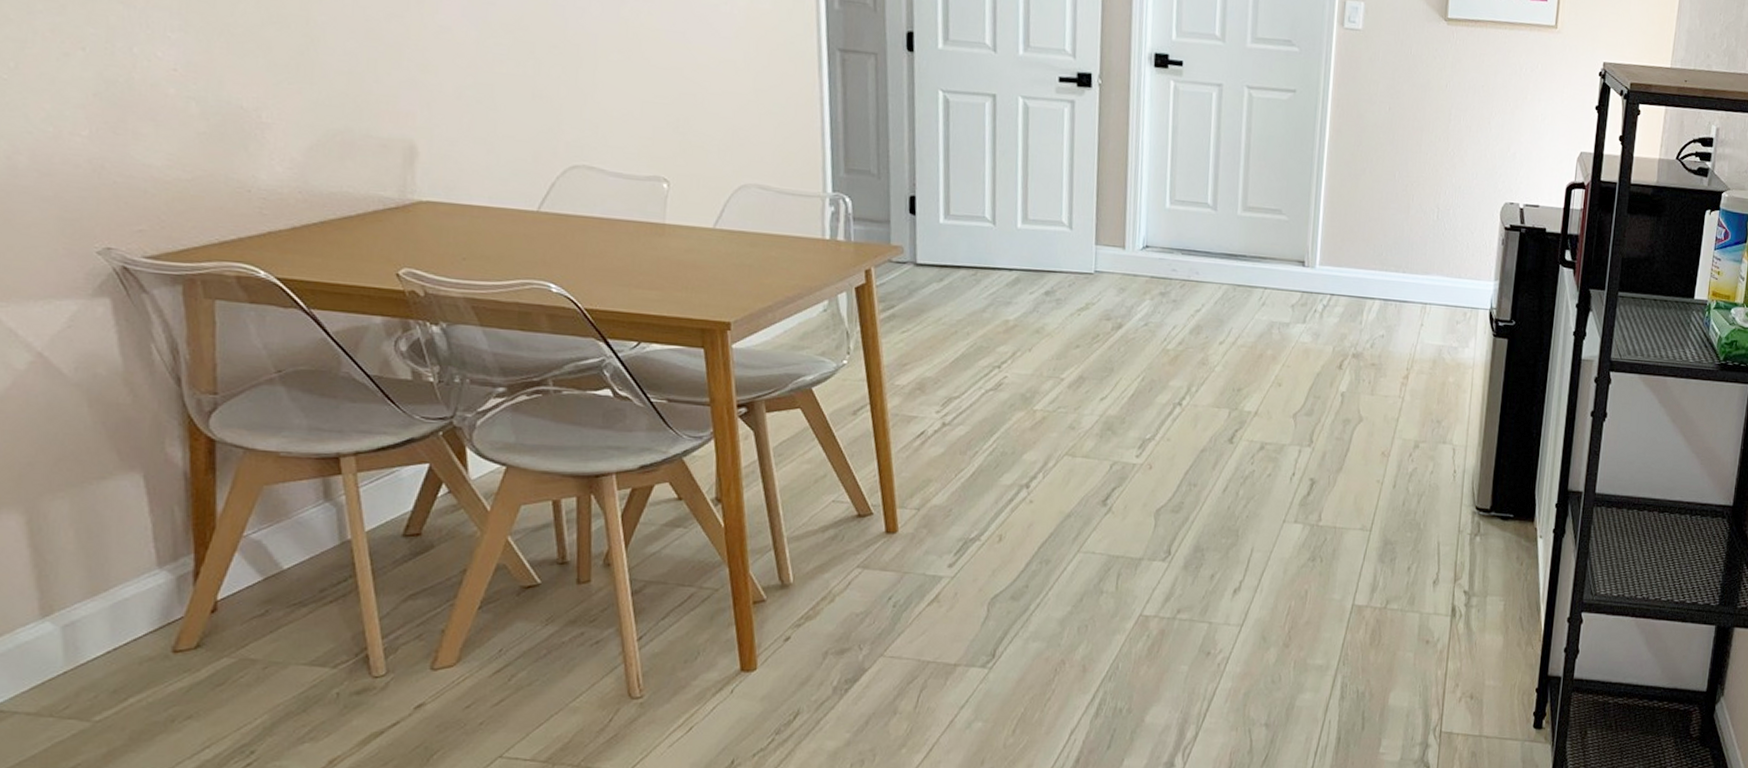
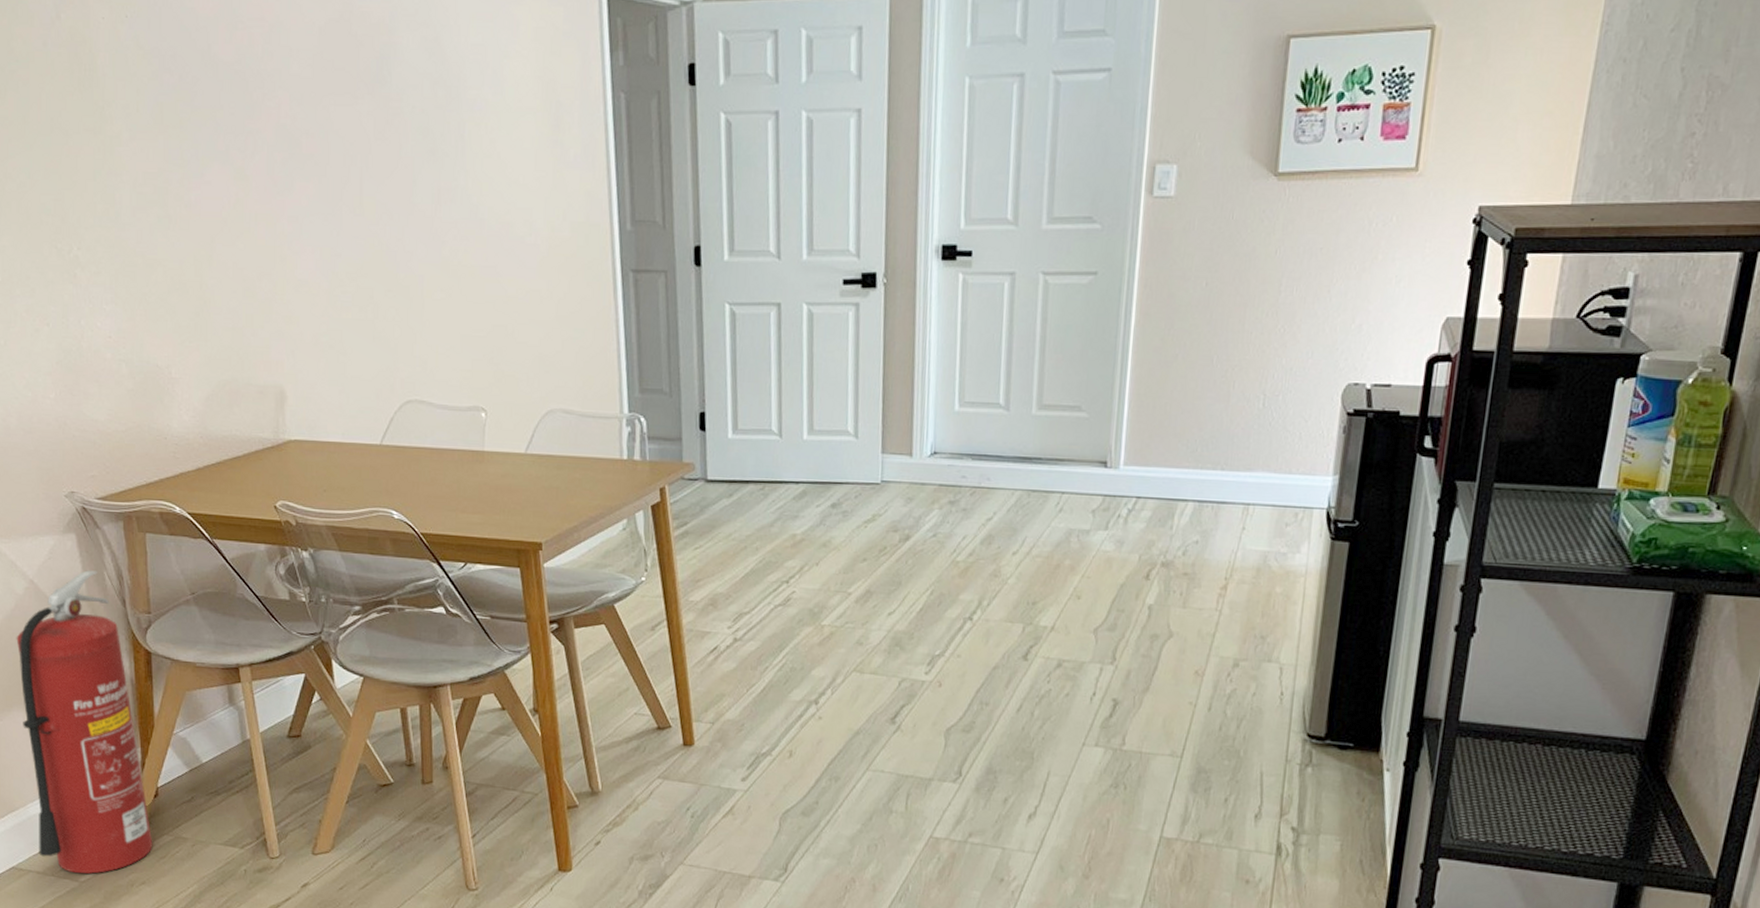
fire extinguisher: none [11,342,207,712] -> present [16,570,153,874]

